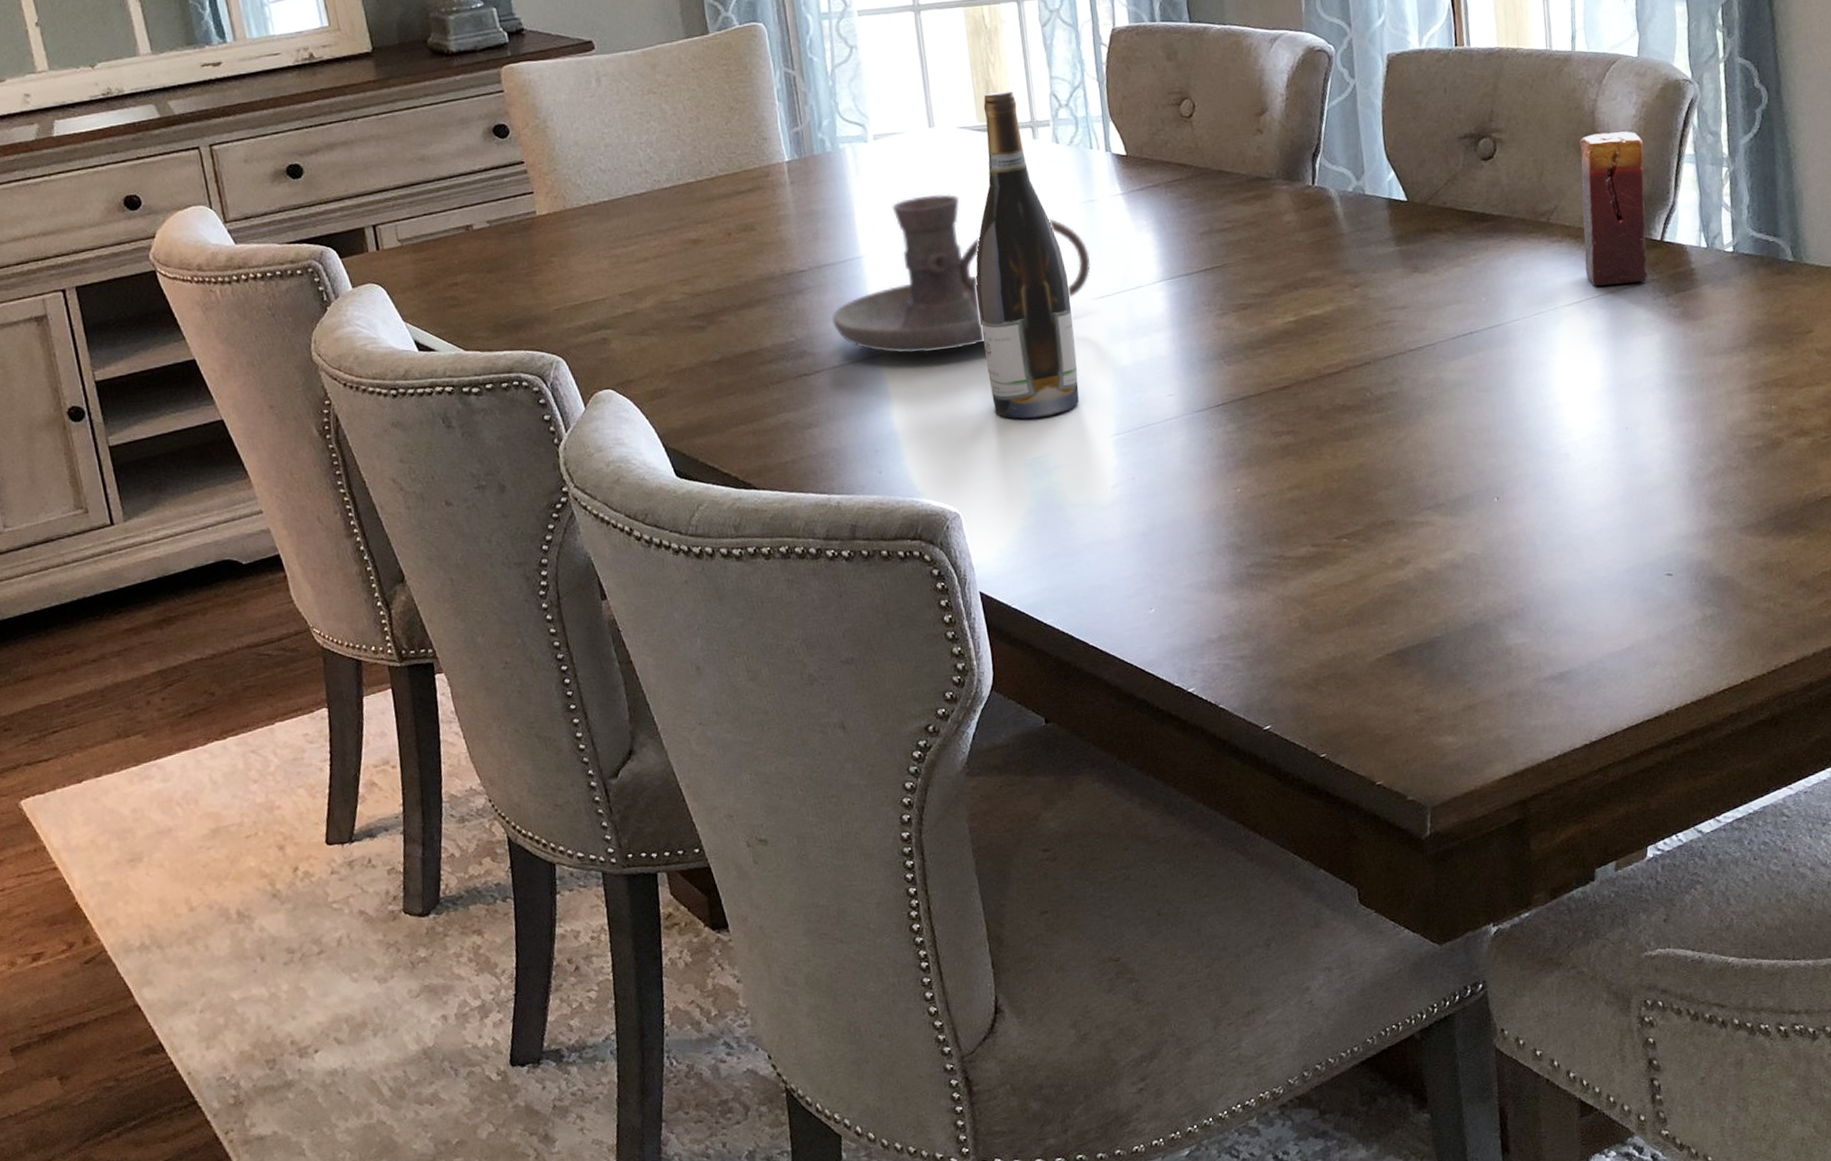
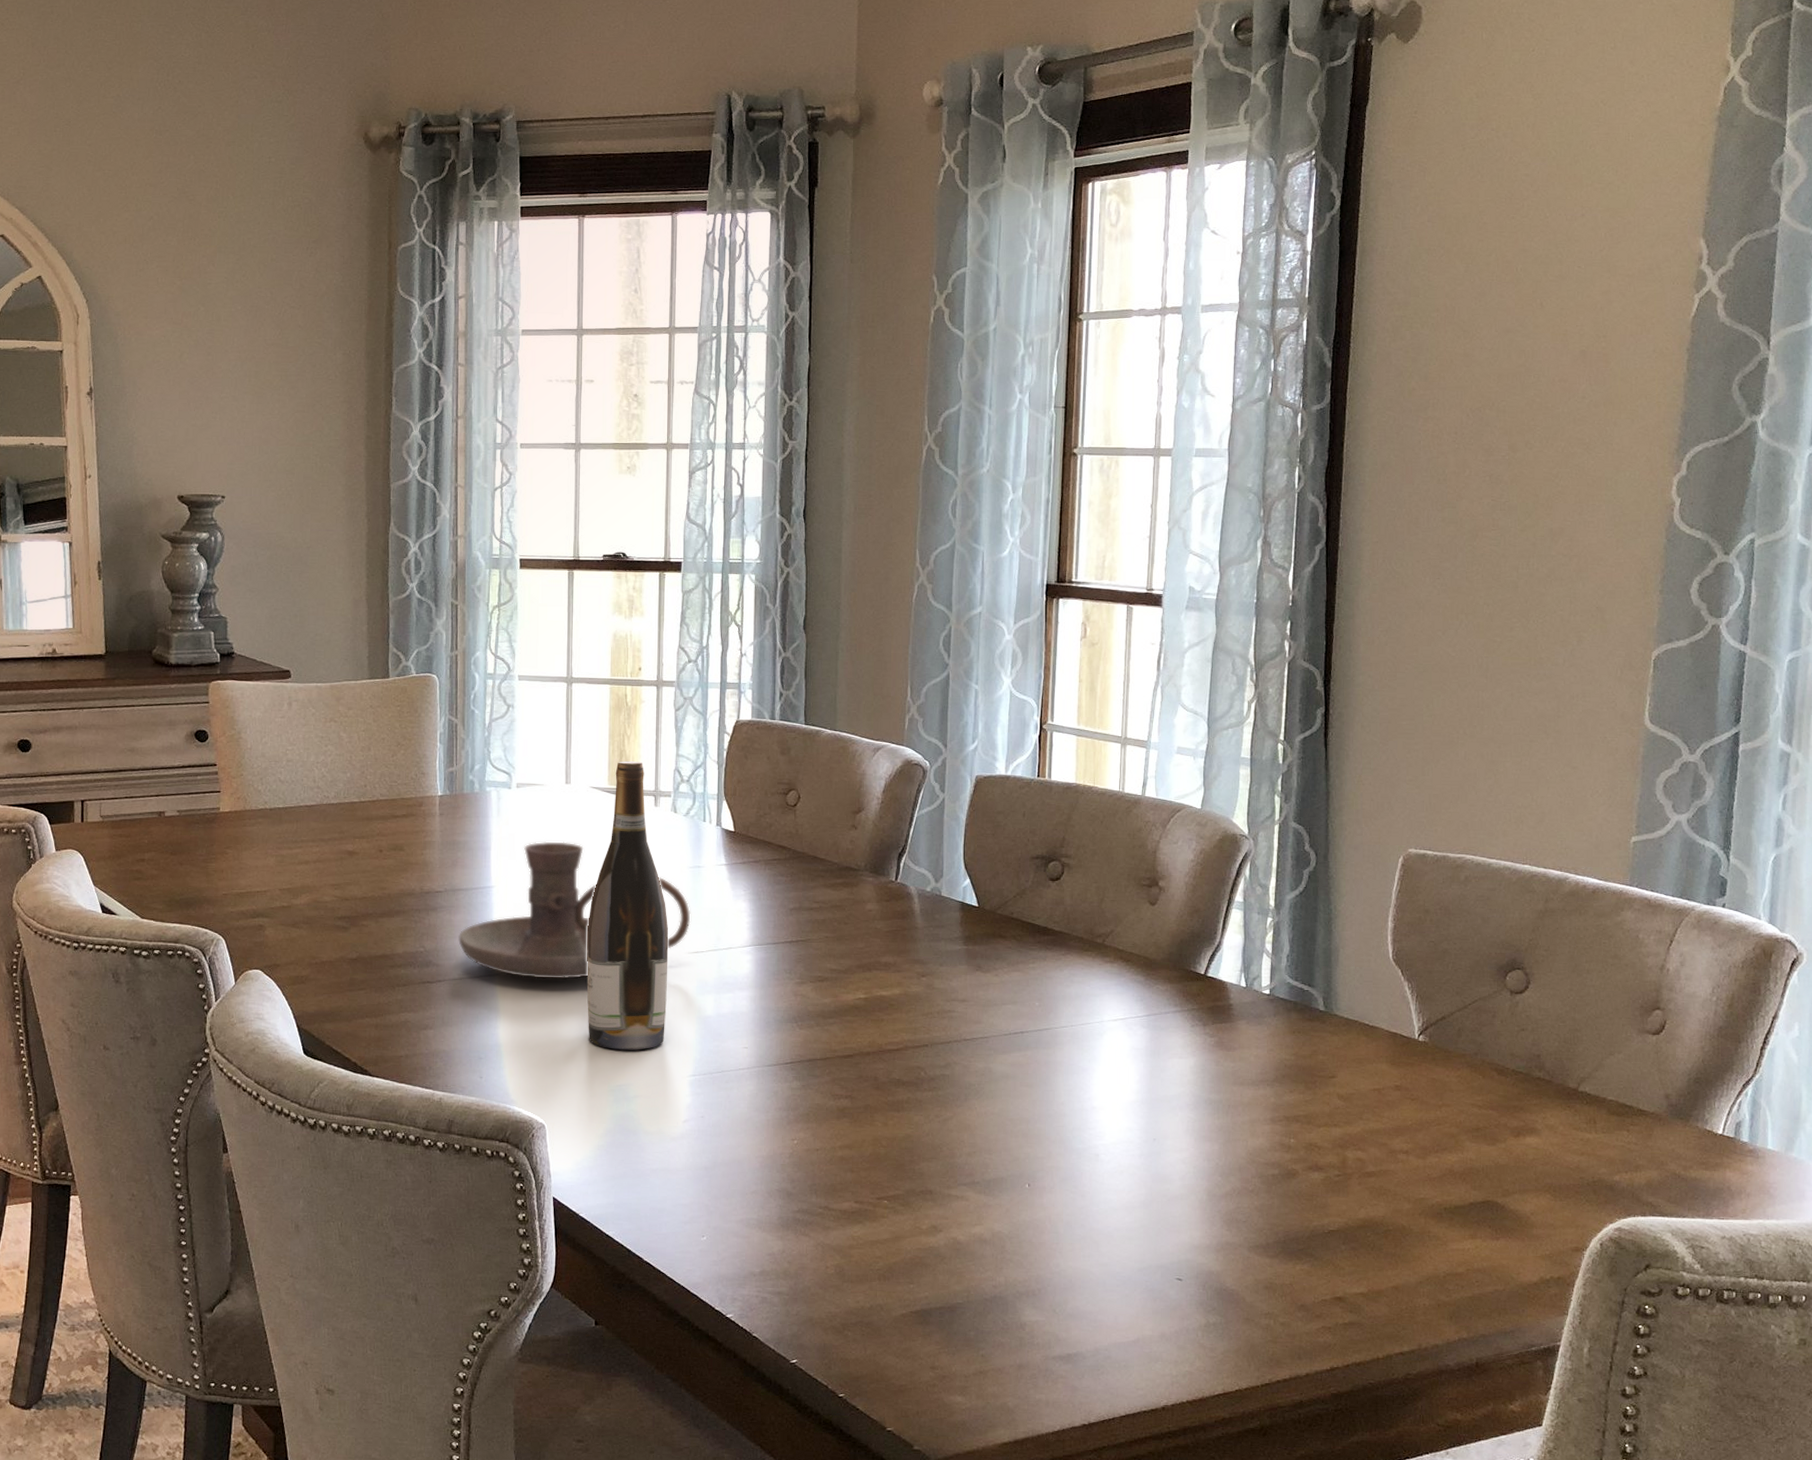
candle: present [1579,131,1647,287] -> none [1132,871,1198,1010]

